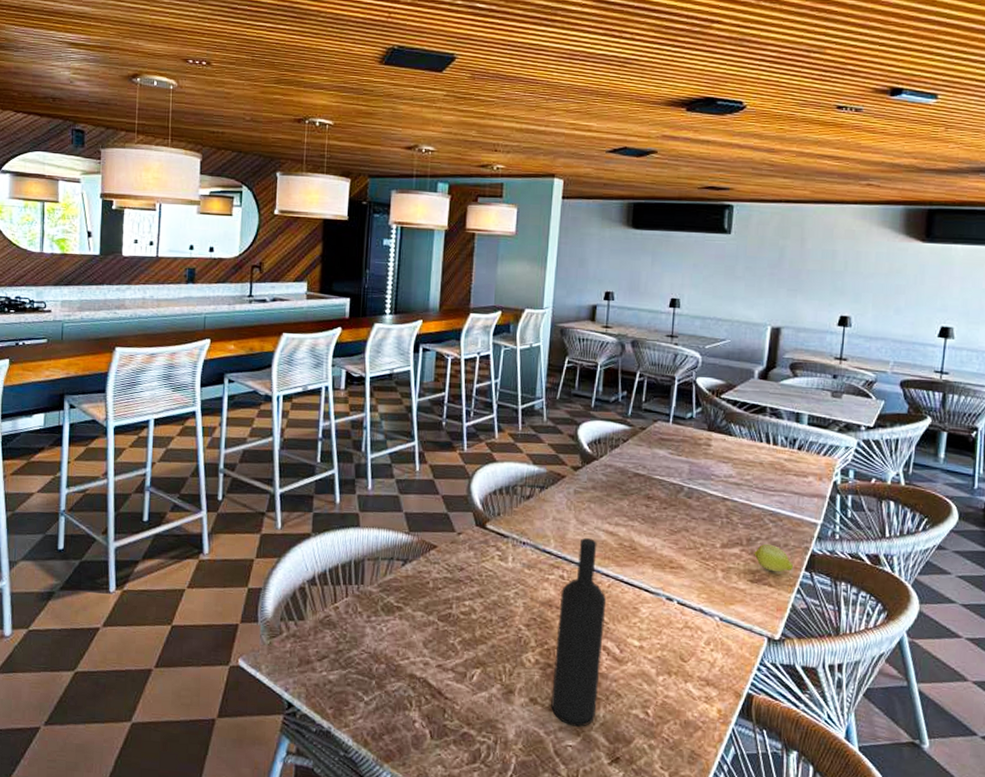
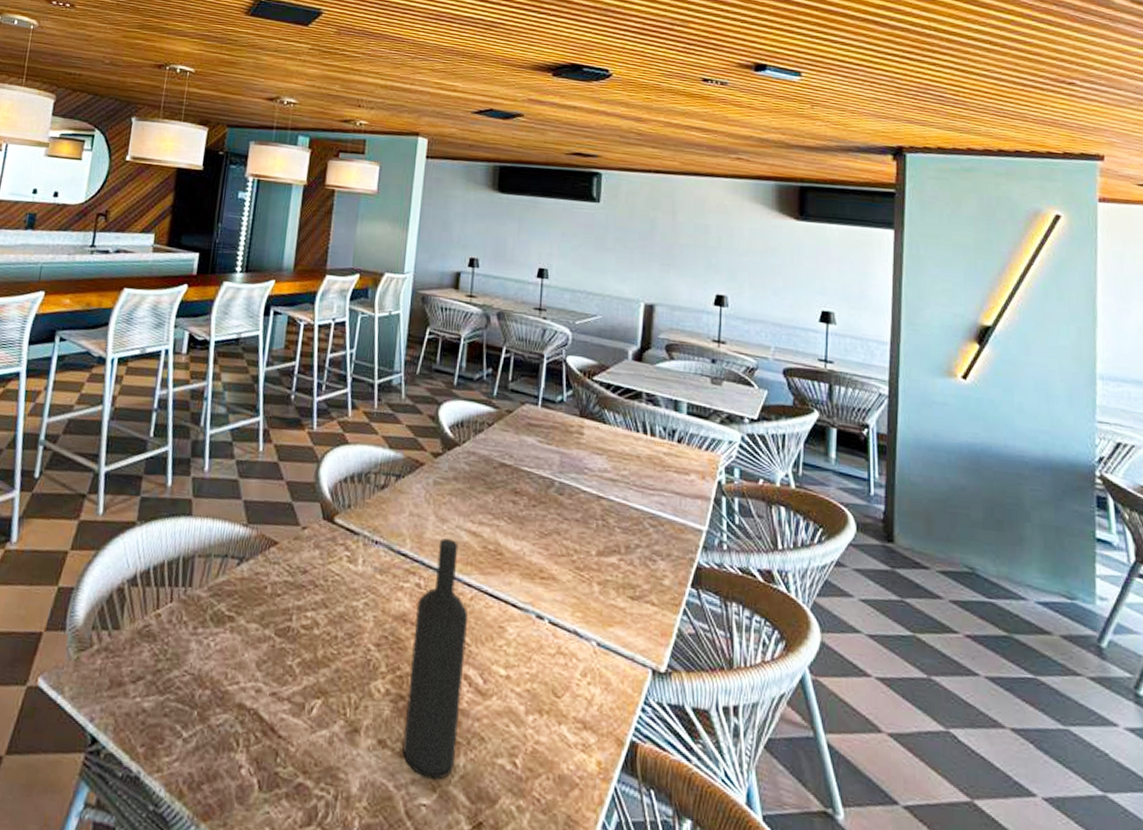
fruit: present [754,543,793,573] -> none [633,552,677,588]

